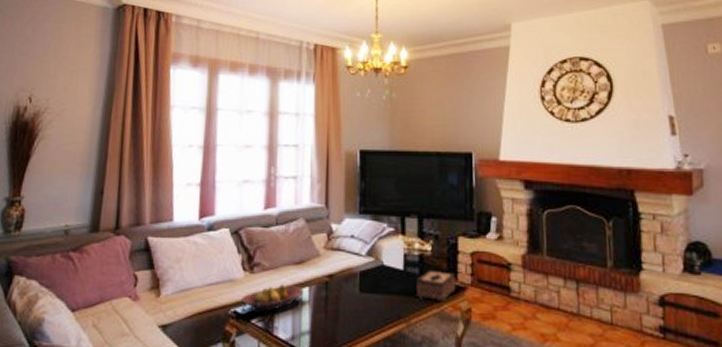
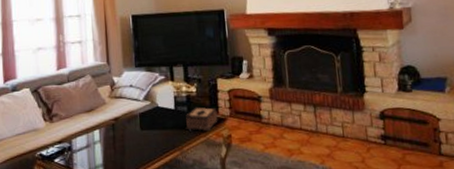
fruit bowl: present [241,284,304,312] -> none [45,129,96,153]

